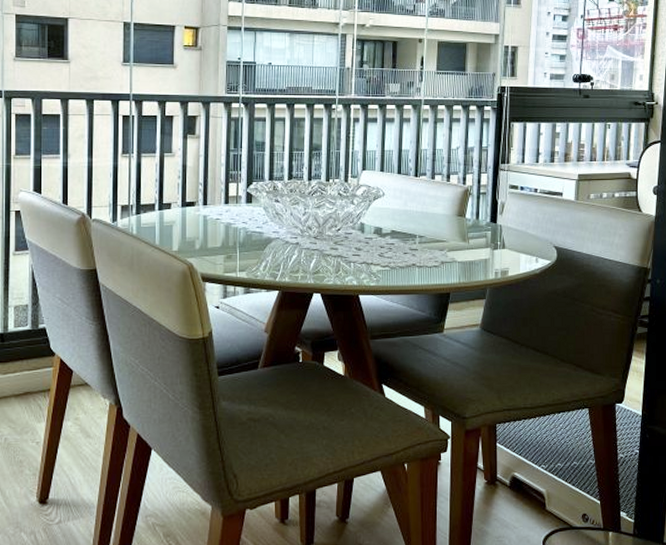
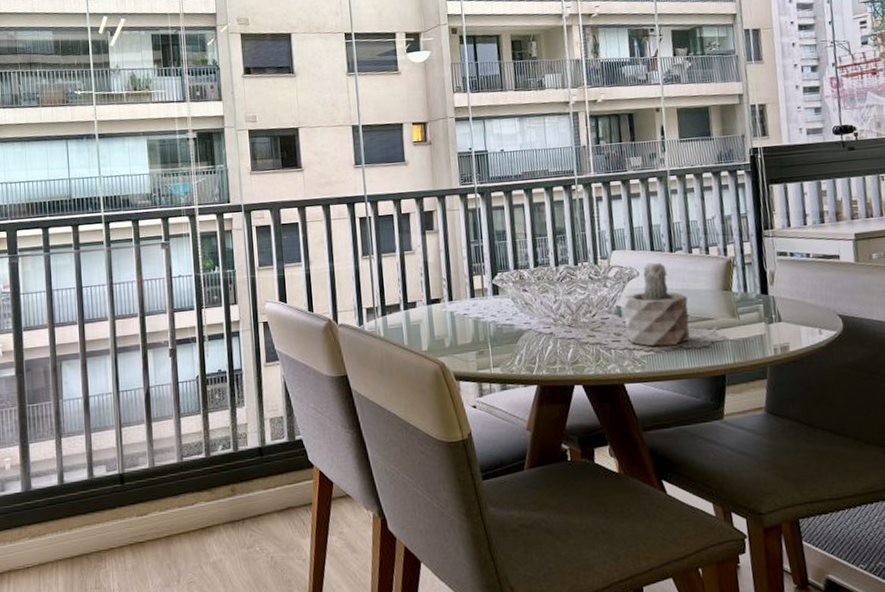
succulent plant: none [366,185,425,262] -> present [623,262,690,346]

